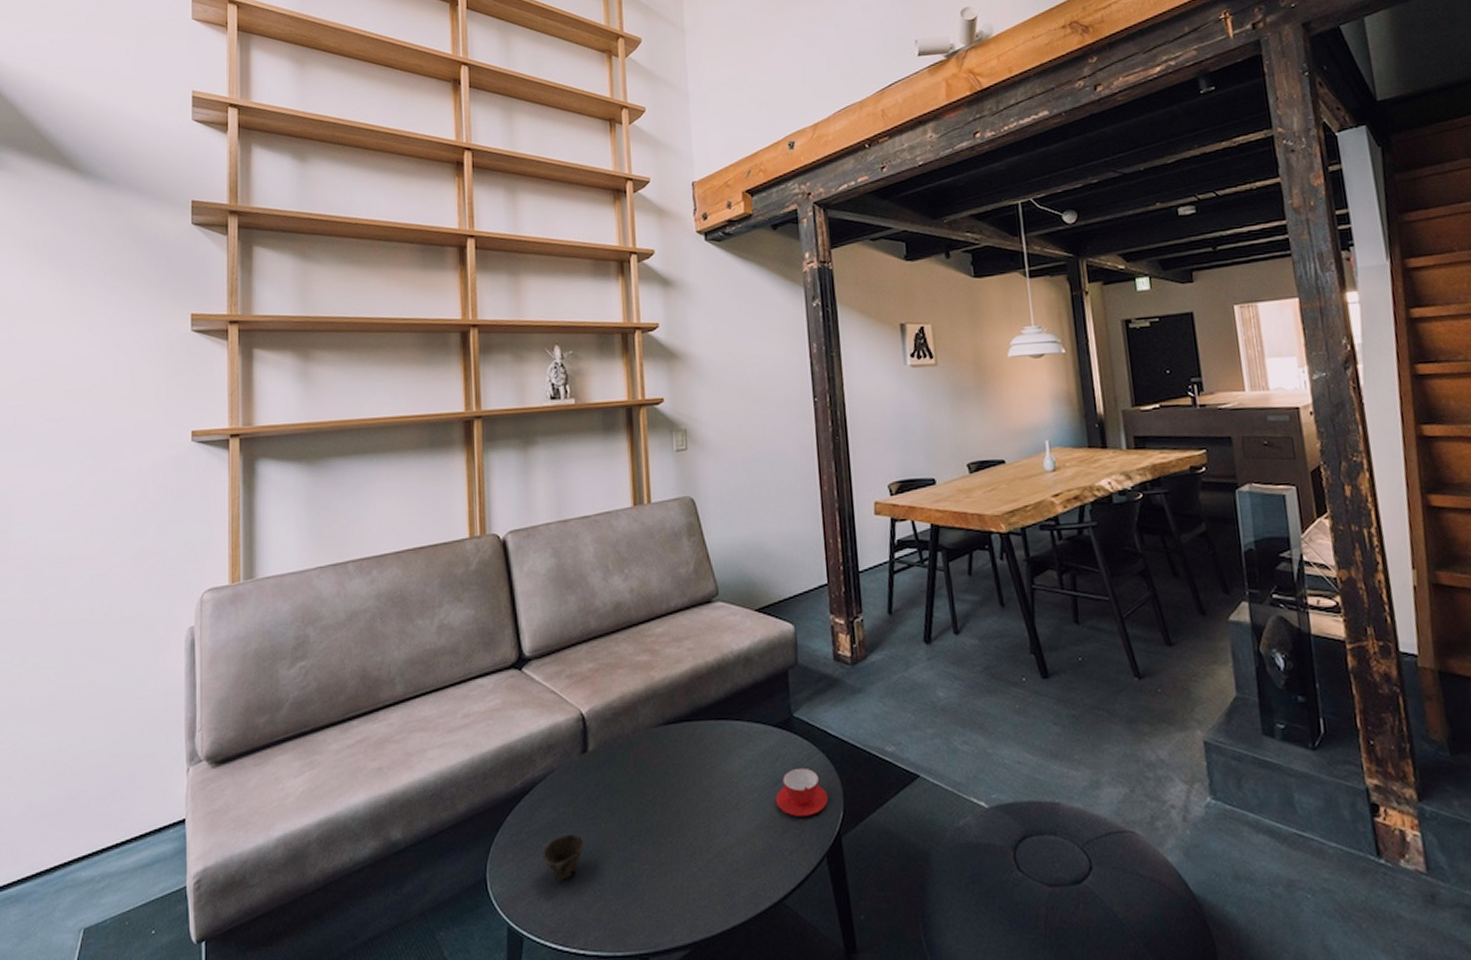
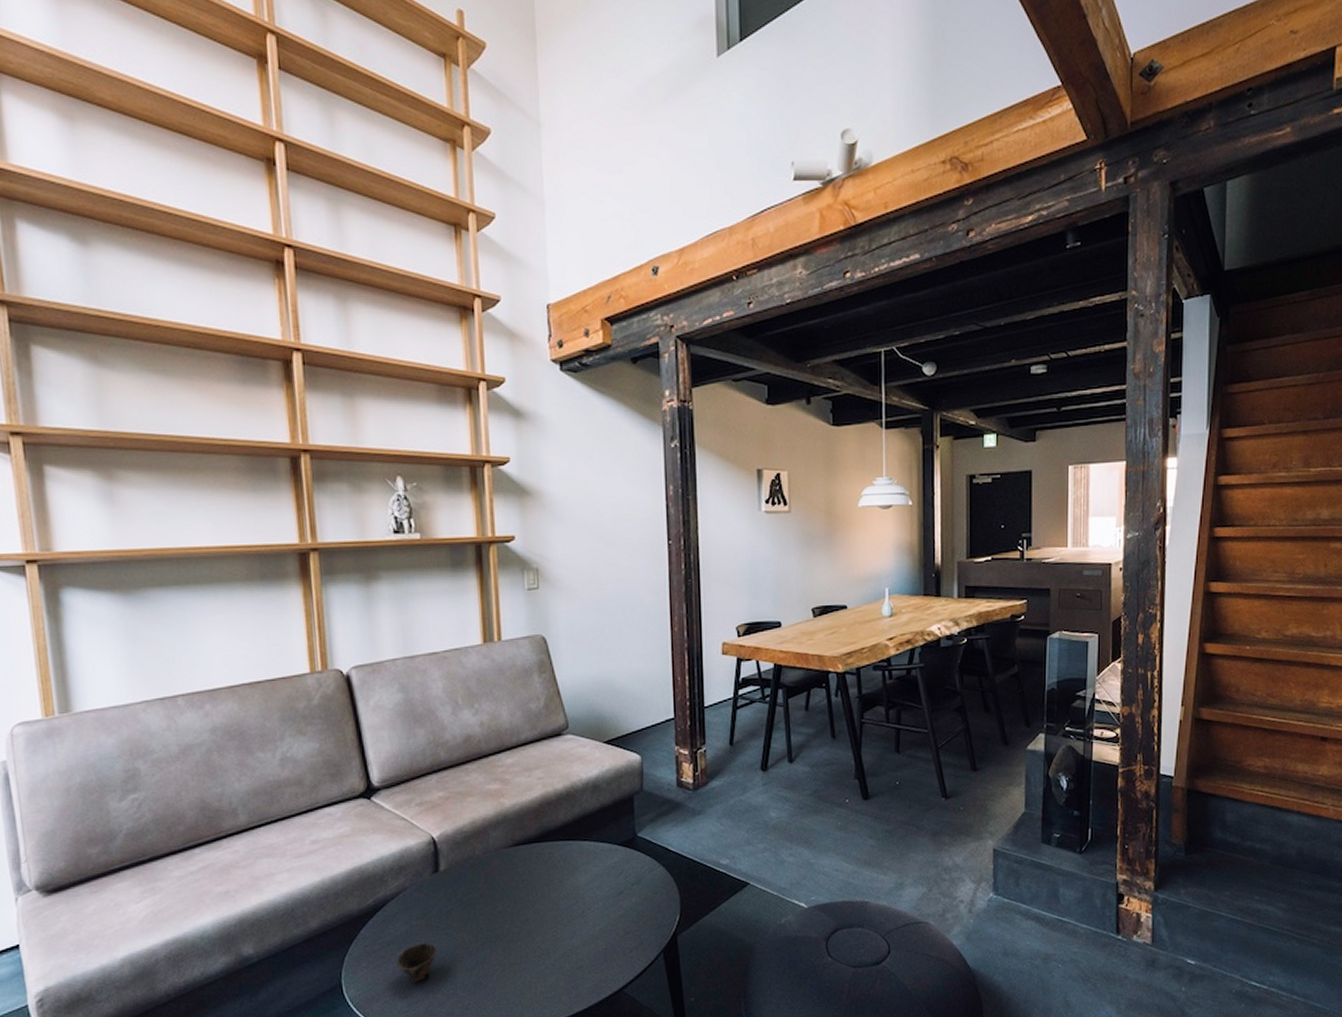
teacup: present [776,767,828,816] -> none [619,879,666,921]

